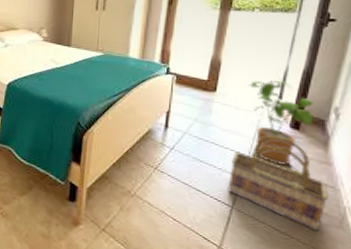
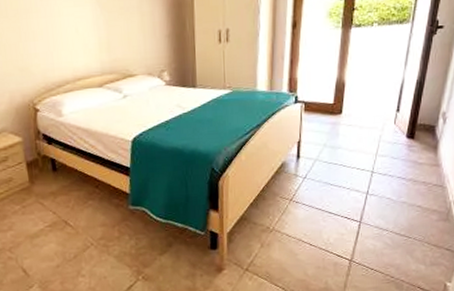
basket: present [227,135,328,231] -> none [355,148,438,228]
house plant: present [248,80,313,165] -> none [370,93,425,175]

